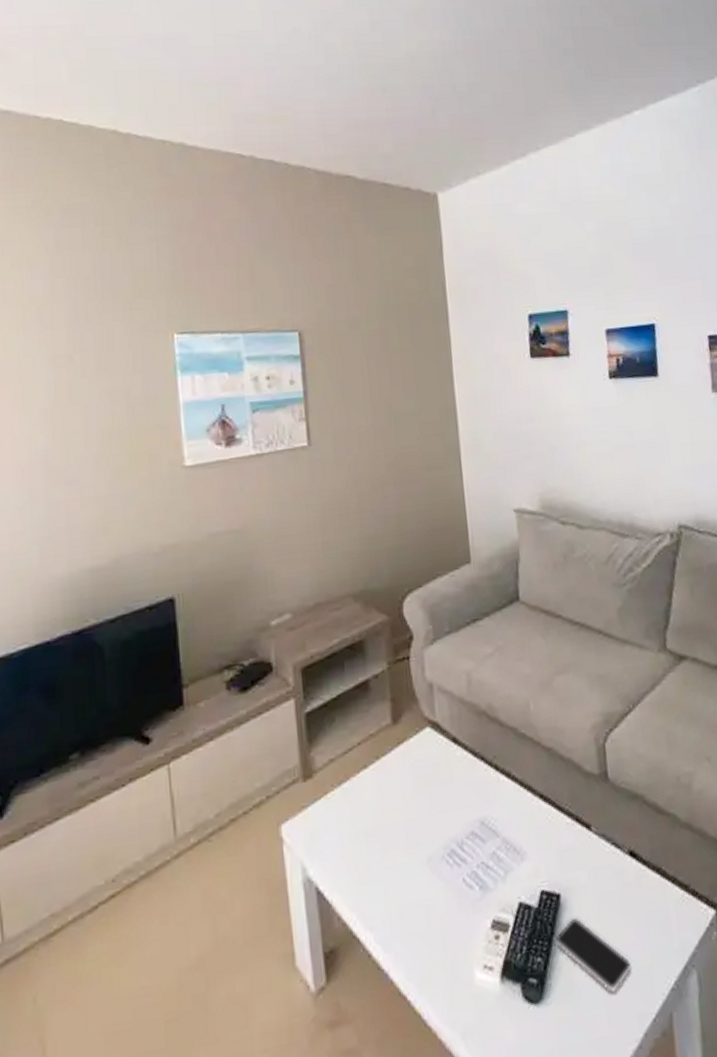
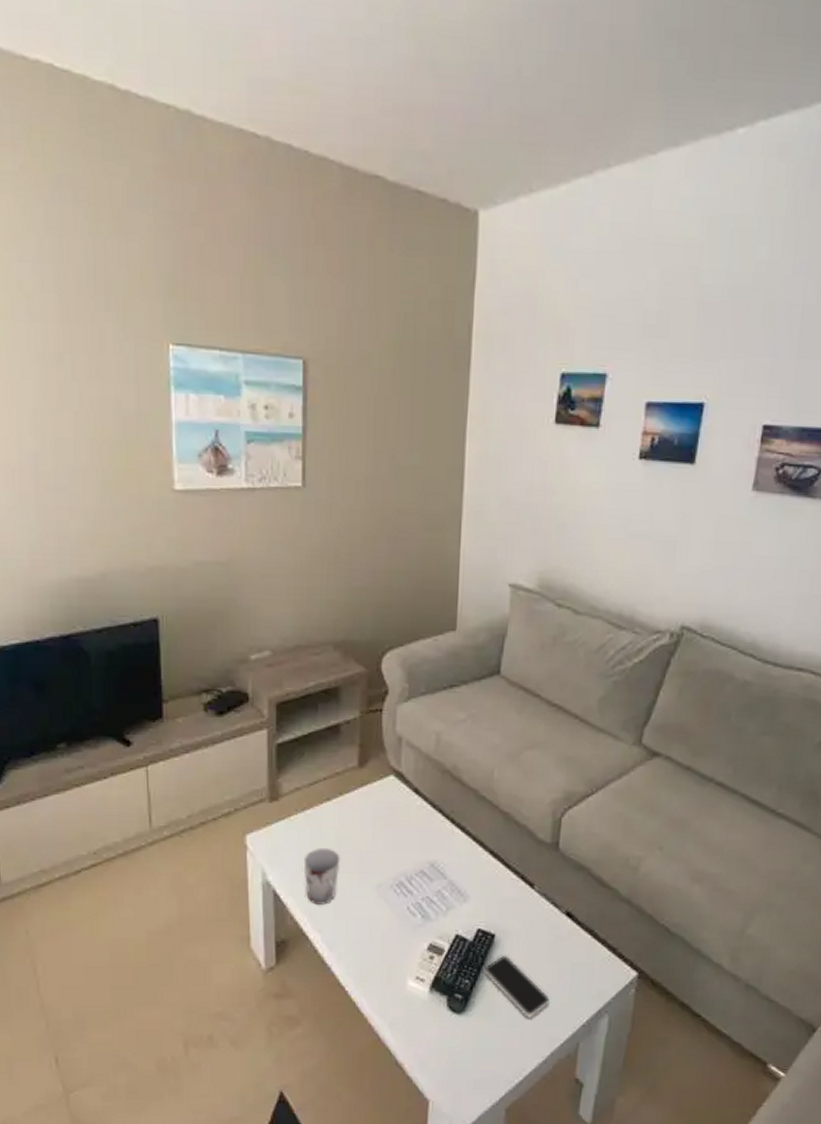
cup: none [345,823,386,897] -> present [303,847,341,905]

